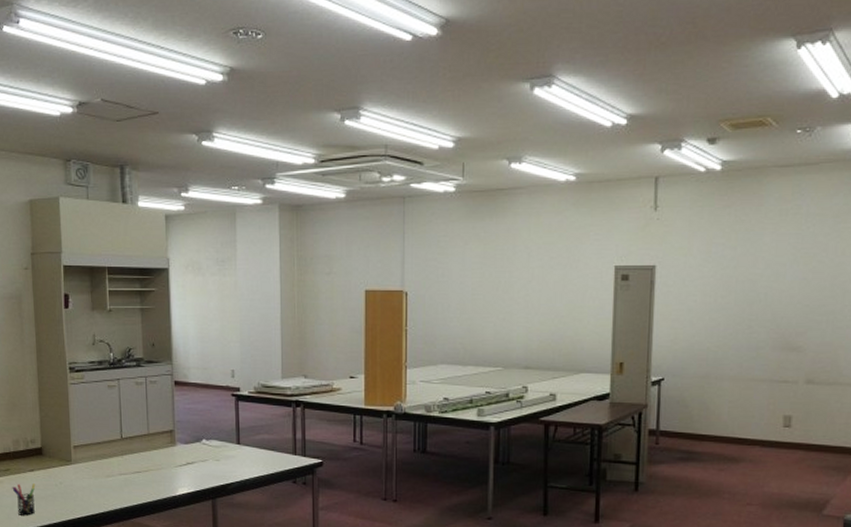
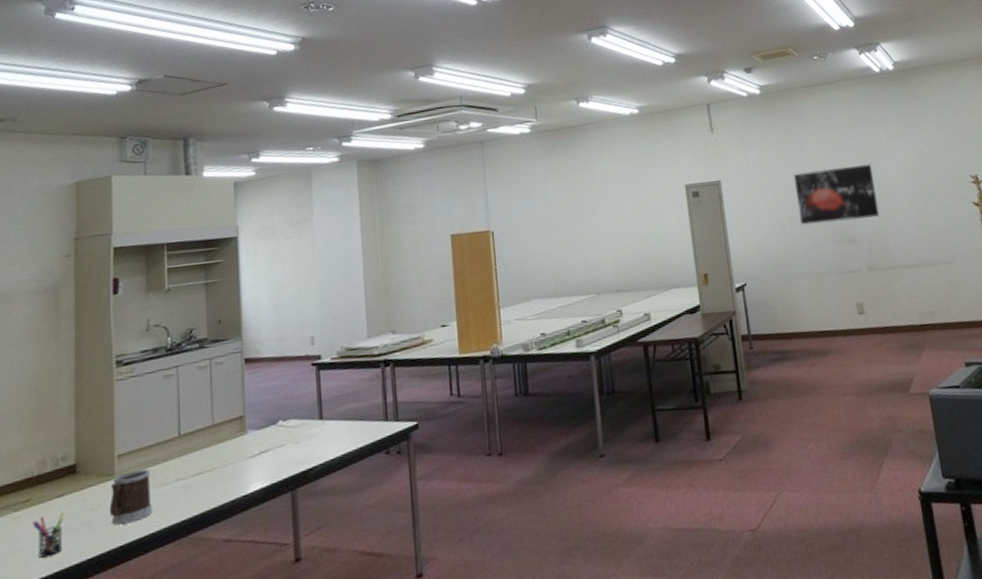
mug: none [68,461,102,502] -> present [109,469,152,525]
wall art: none [739,265,840,327] -> present [794,163,880,225]

